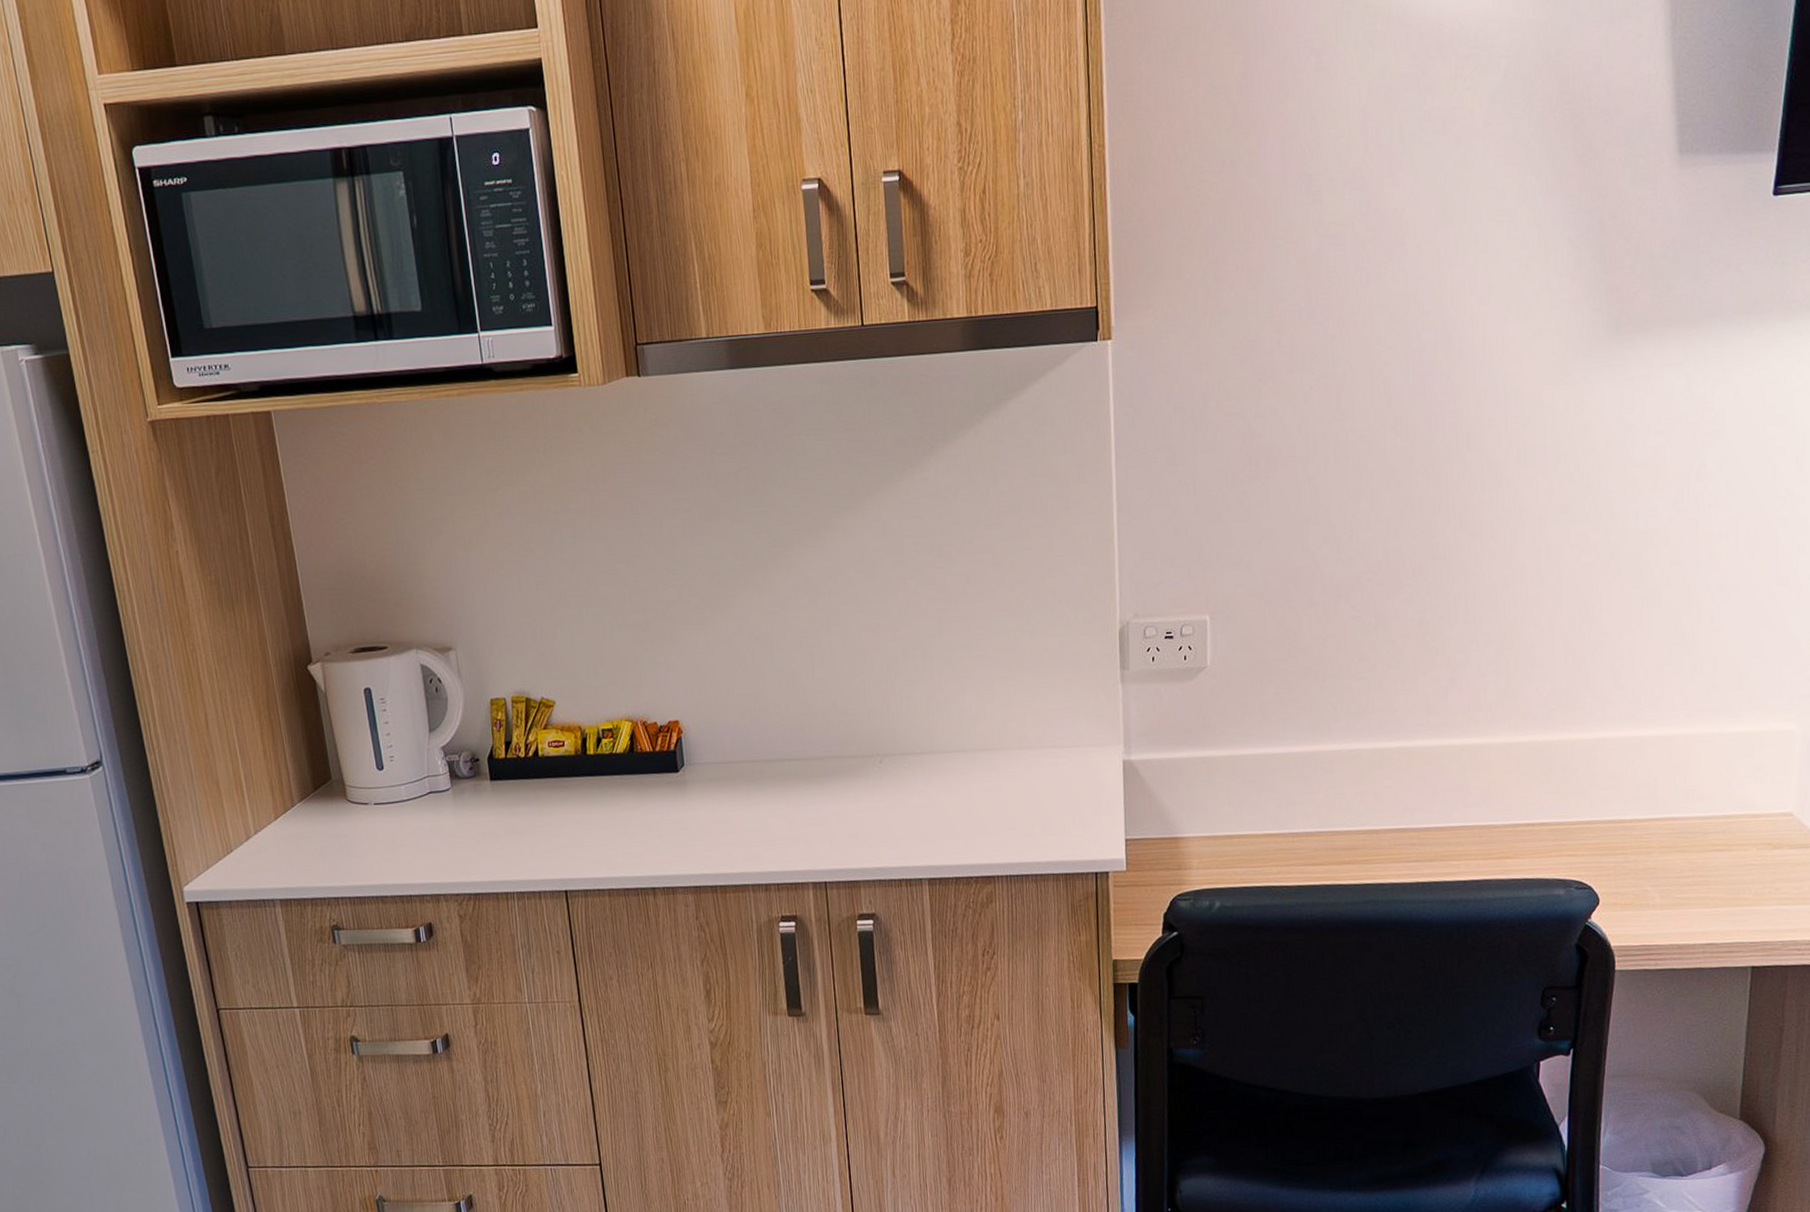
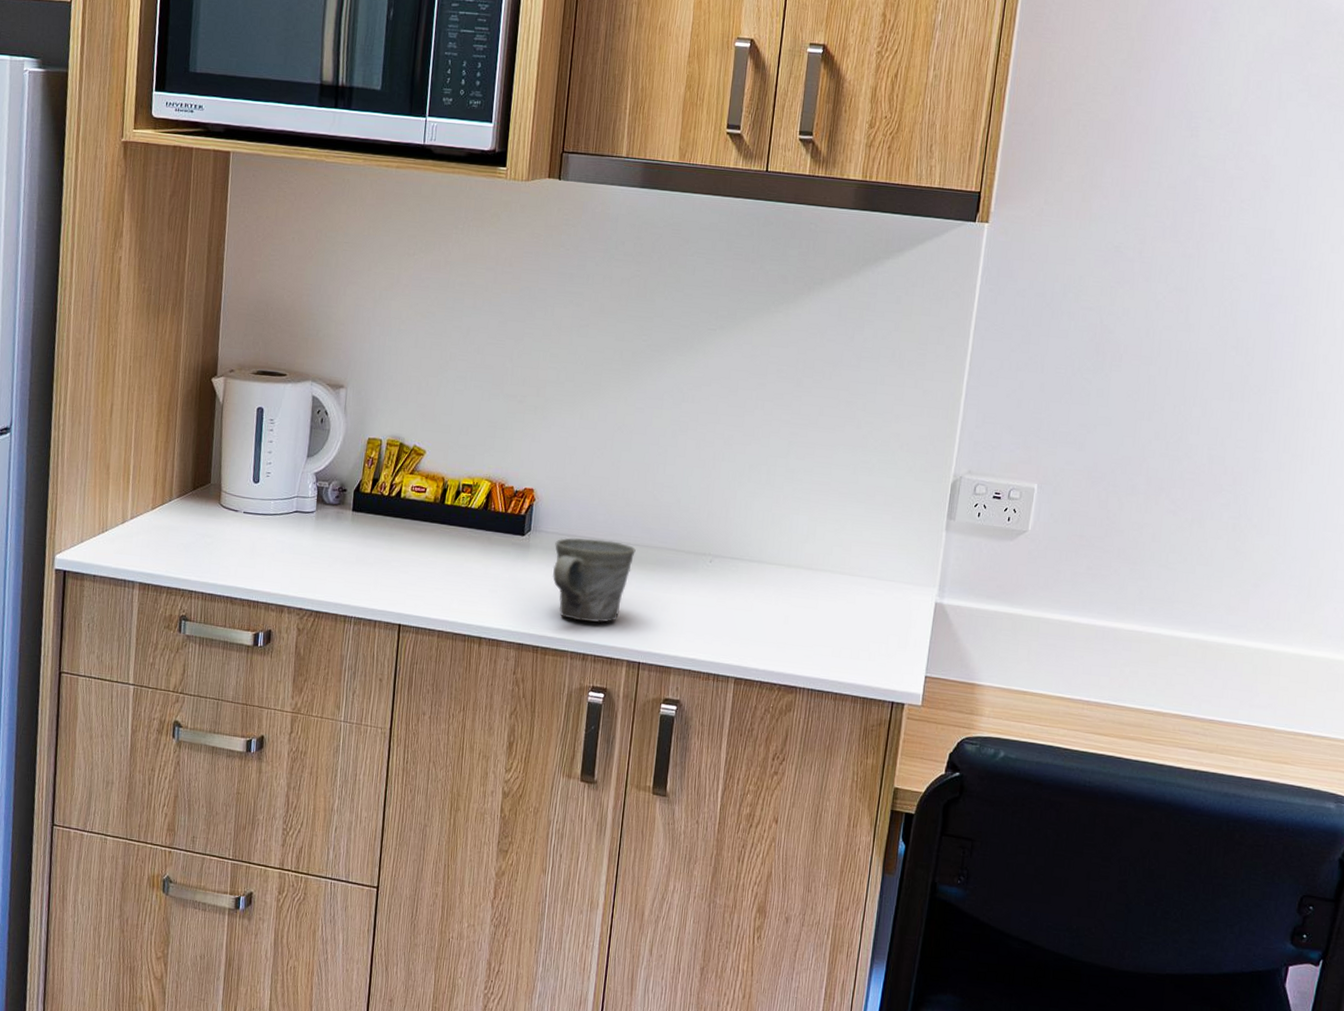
mug: none [712,760,800,852] -> present [553,538,636,623]

